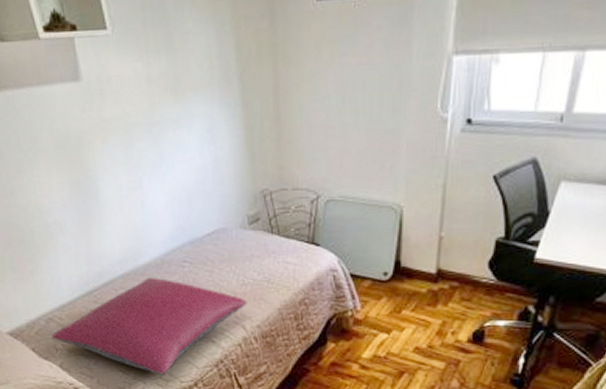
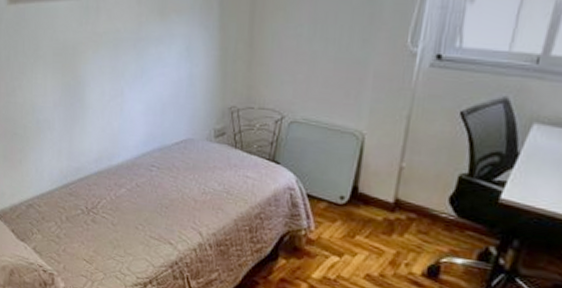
pillow: present [51,278,248,375] -> none [29,177,206,269]

